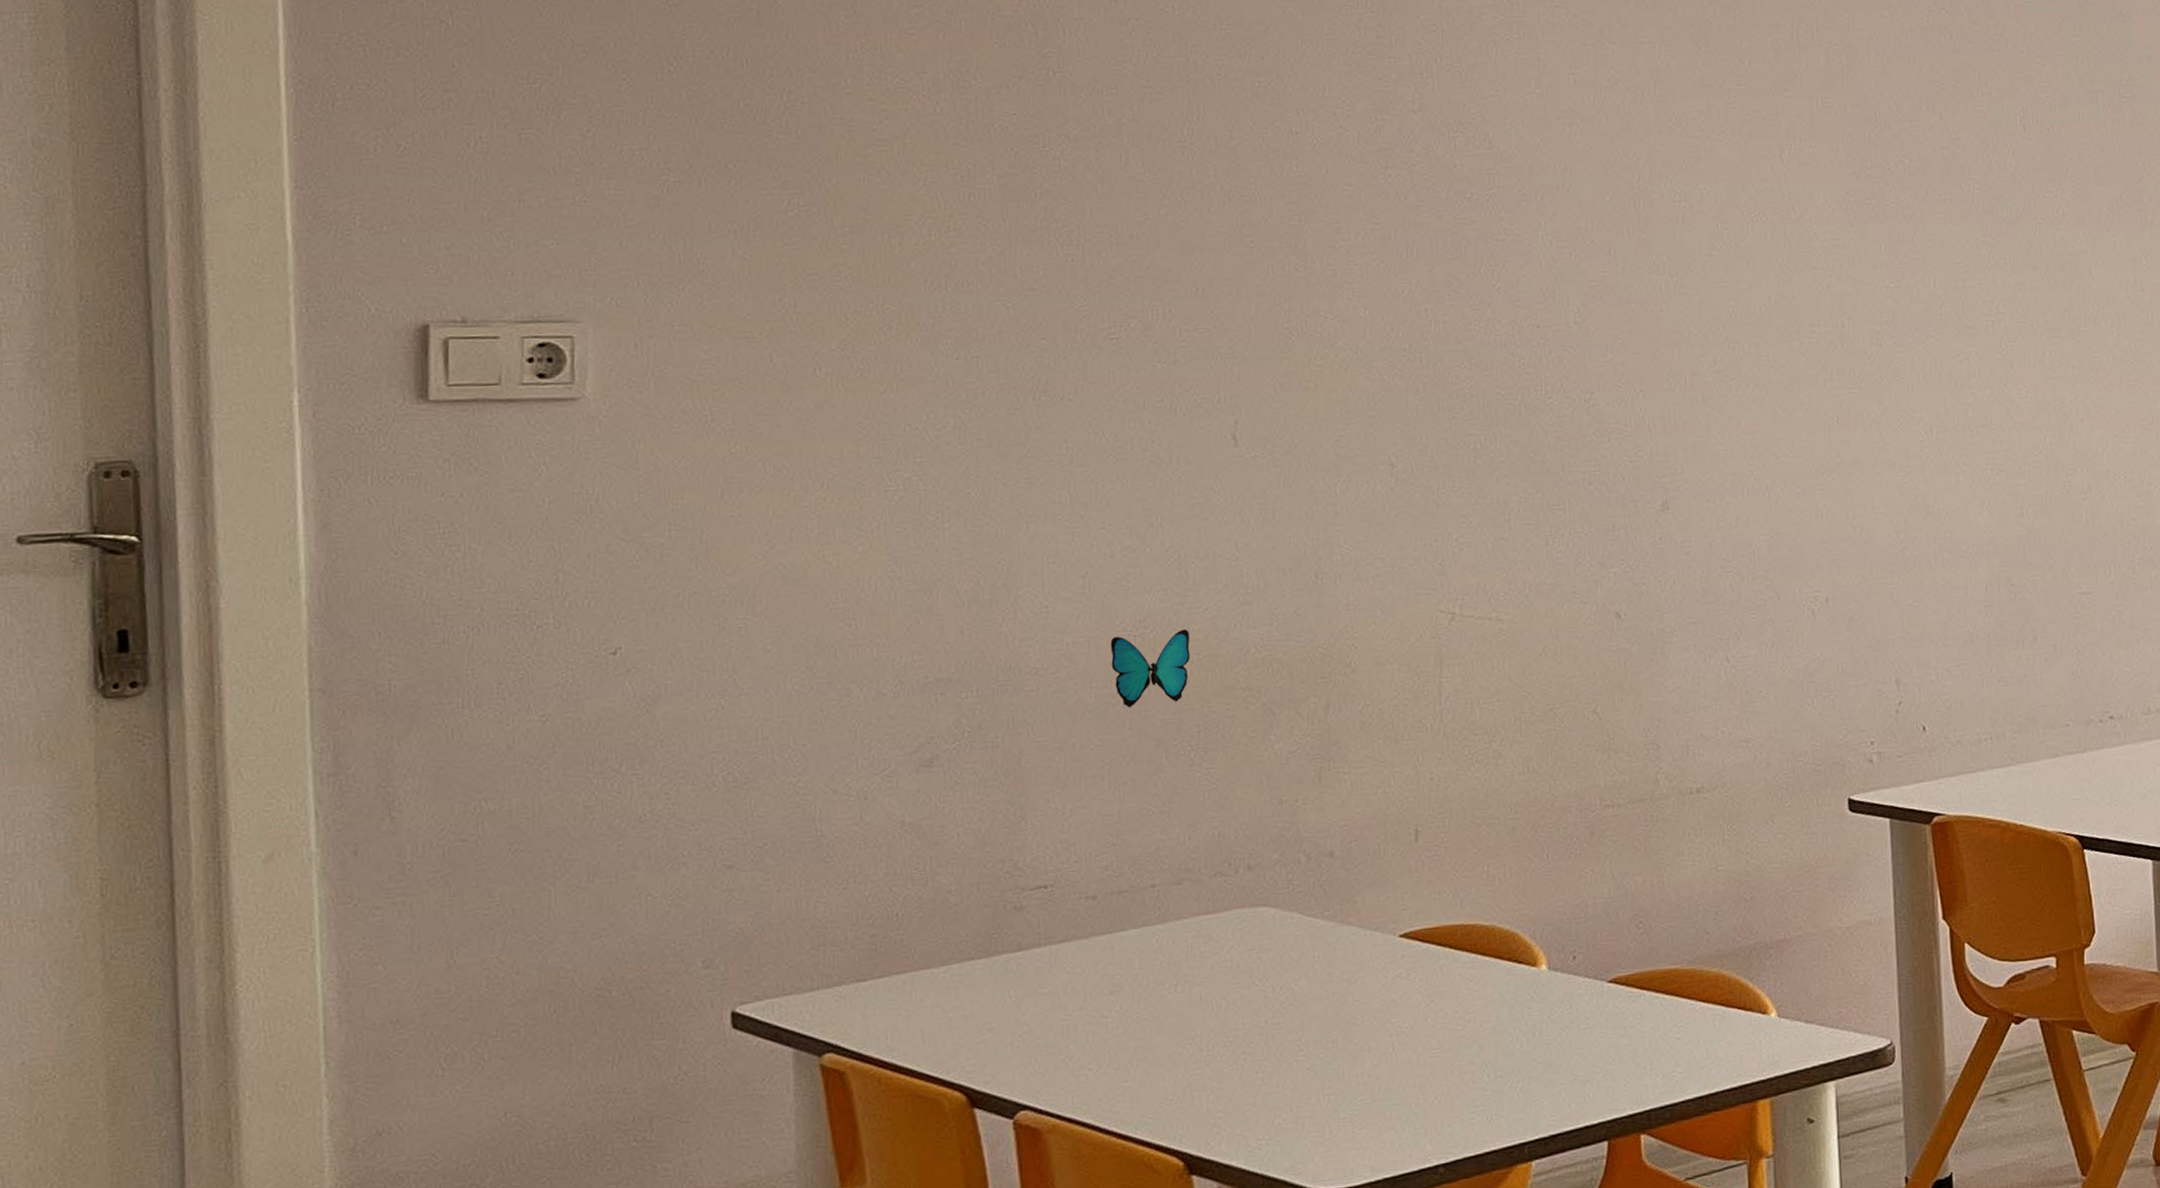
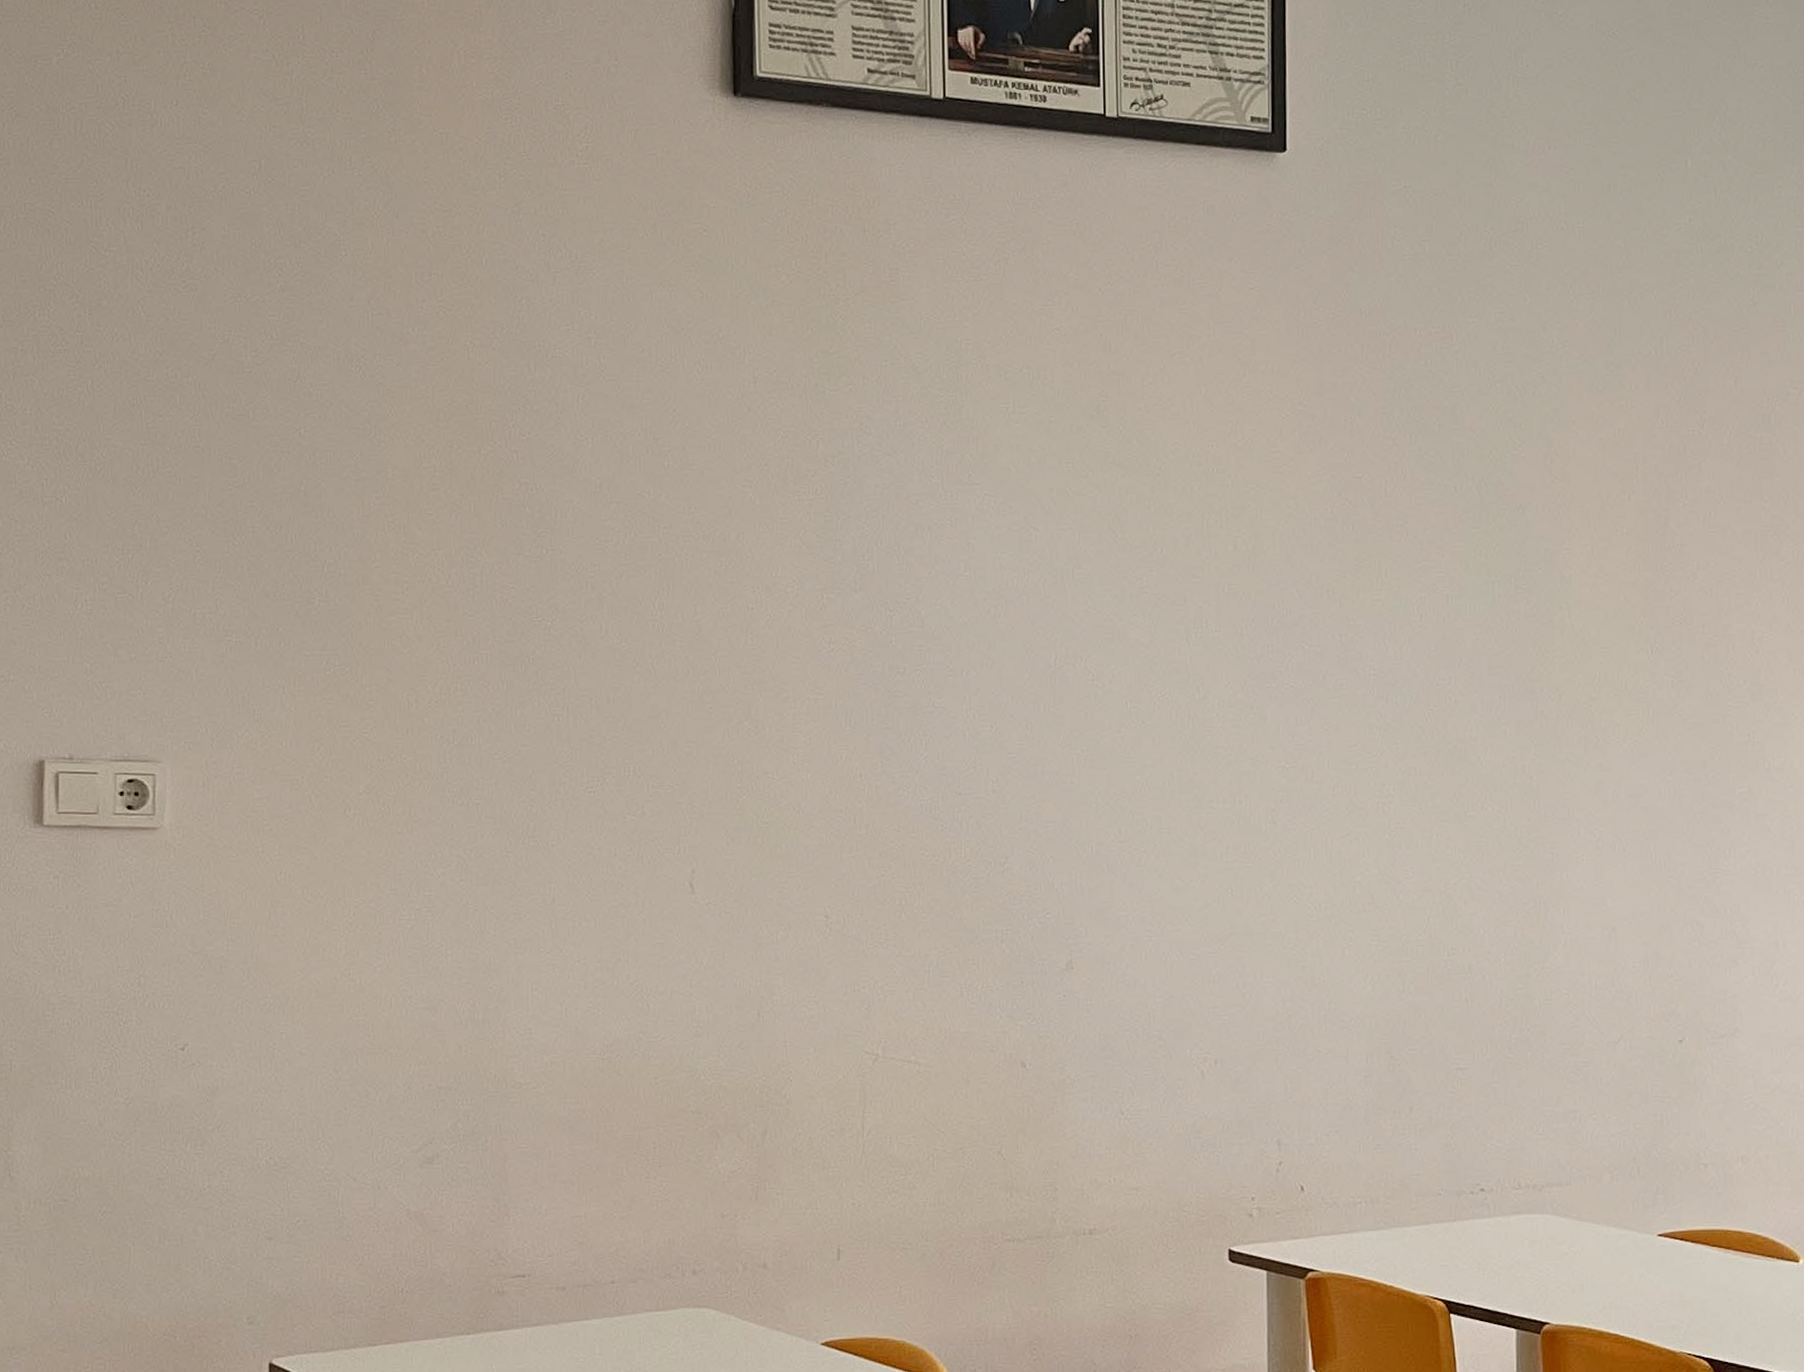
decorative butterfly: present [1110,629,1190,708] -> none [582,1056,650,1123]

